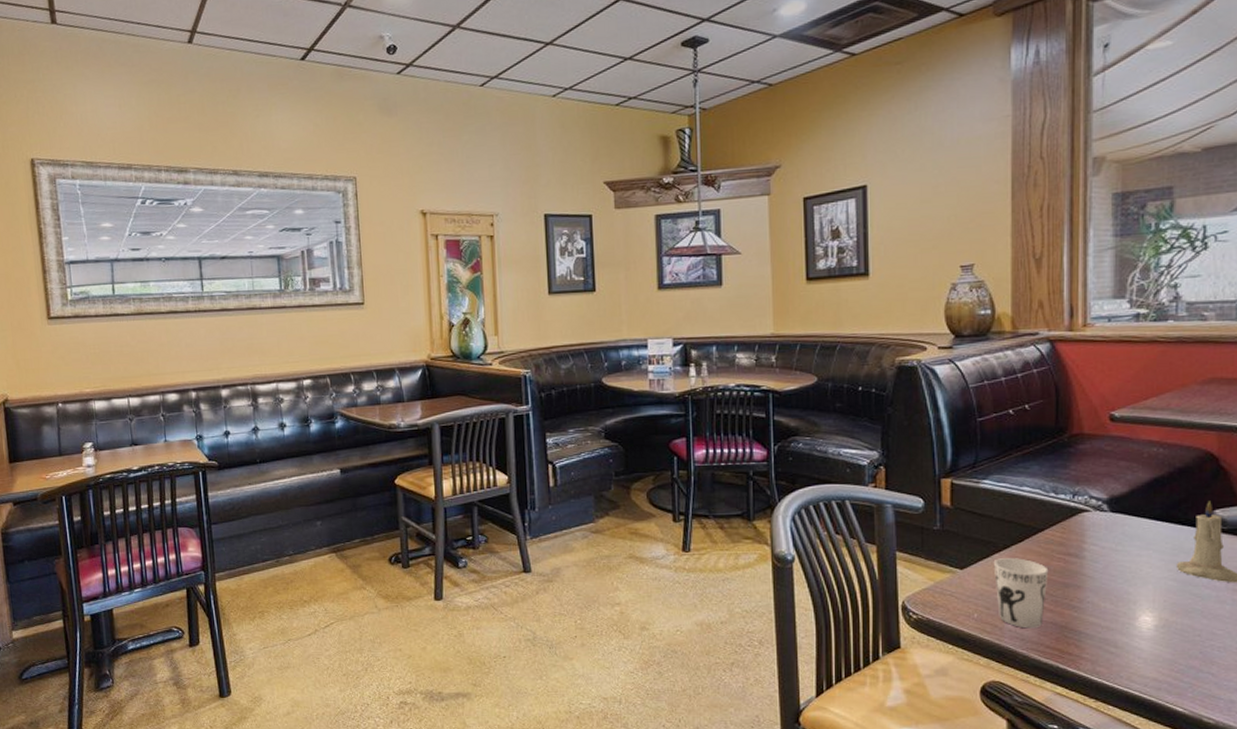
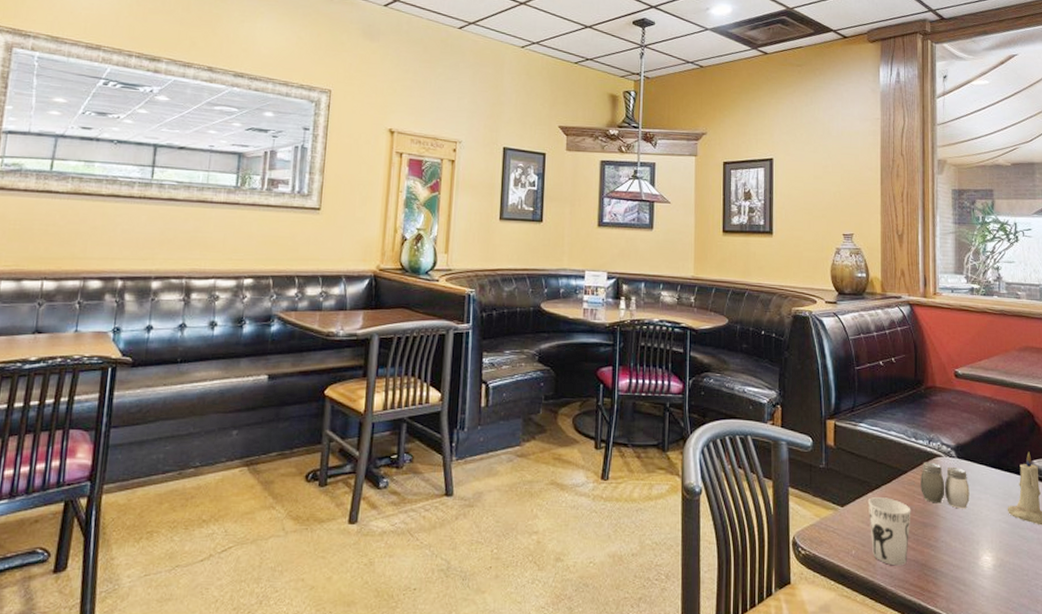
salt and pepper shaker: none [1061,518,1126,567] -> present [921,462,970,509]

